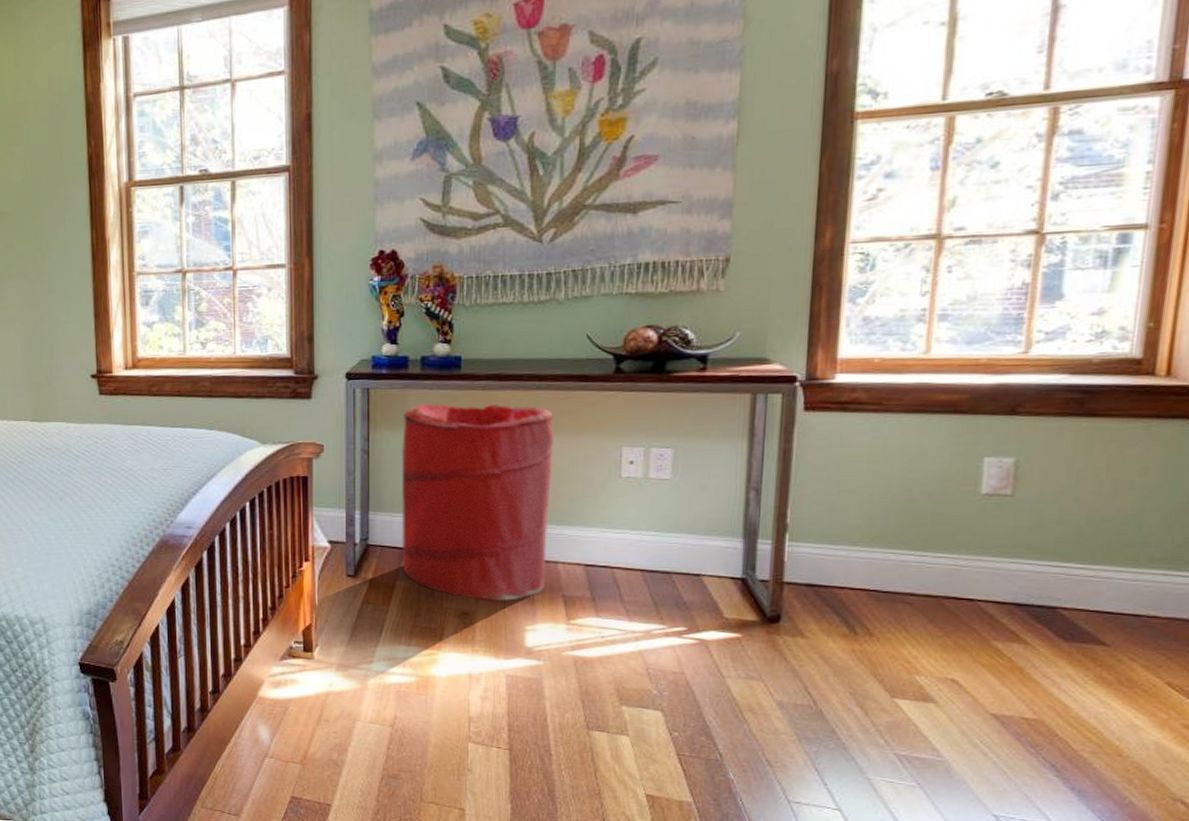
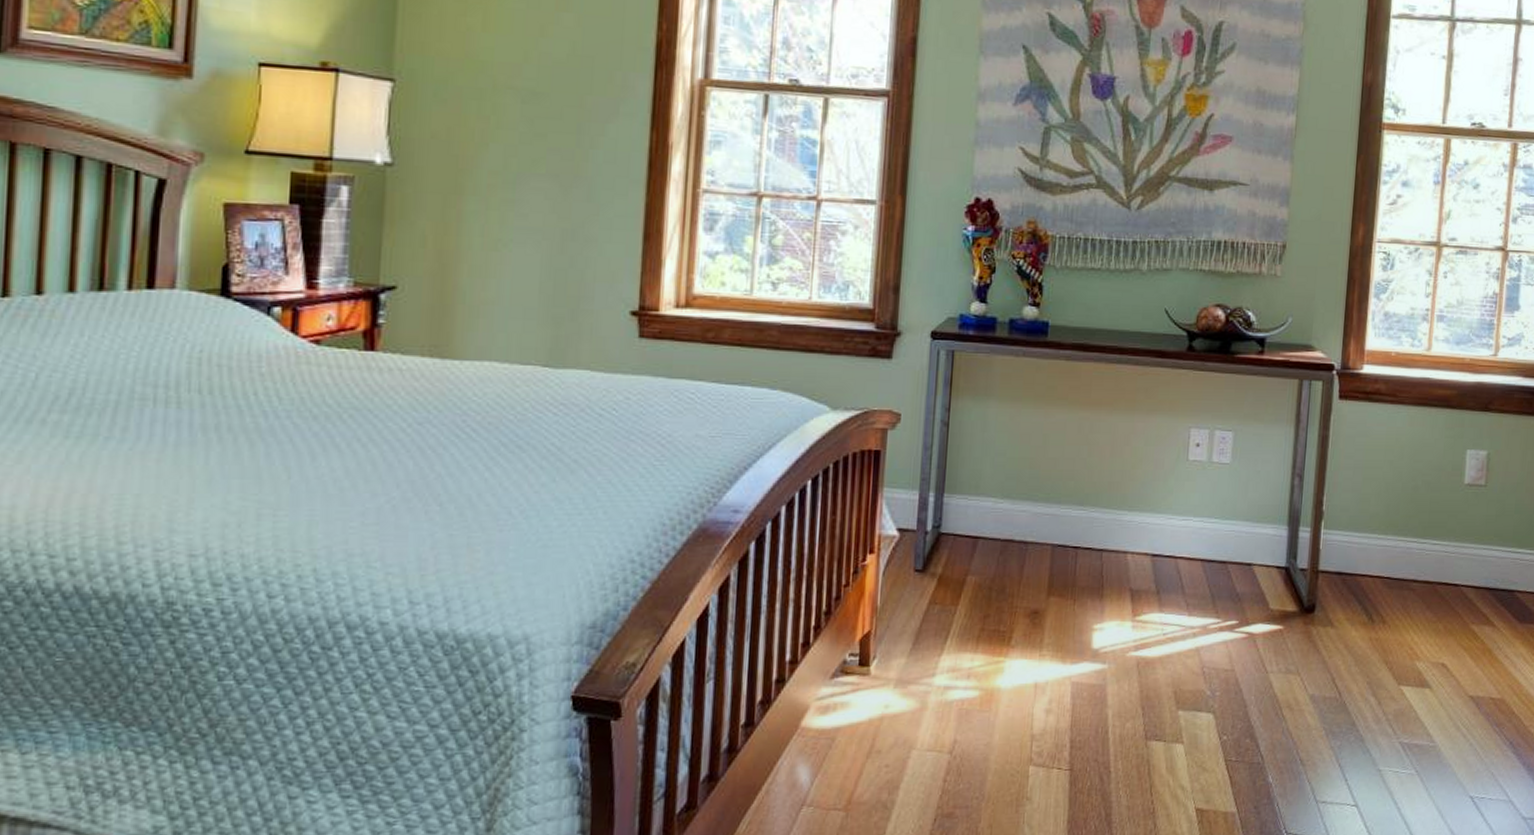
laundry hamper: present [401,403,556,601] -> none [975,371,1132,597]

